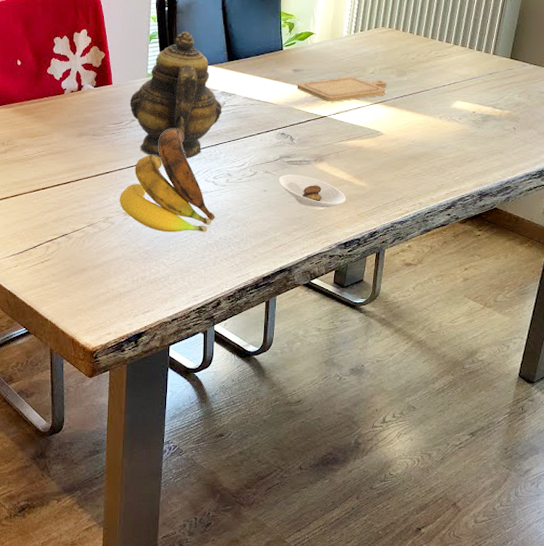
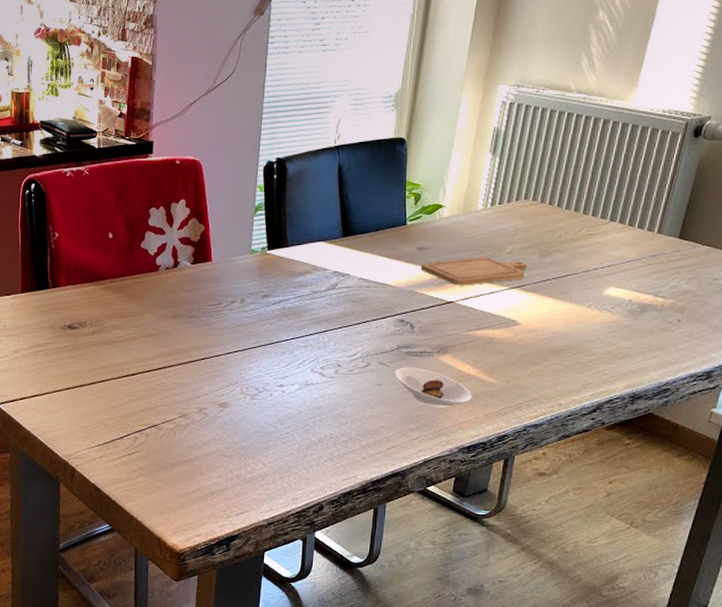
banana: present [120,129,215,233] -> none [215,312,321,429]
teapot: present [130,32,222,158] -> none [230,203,334,345]

